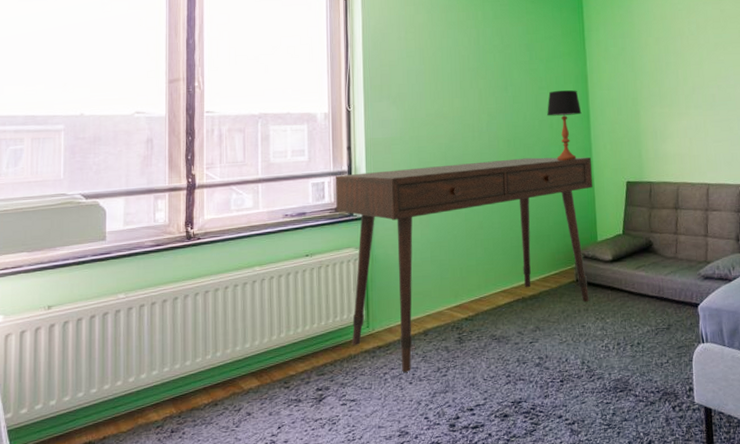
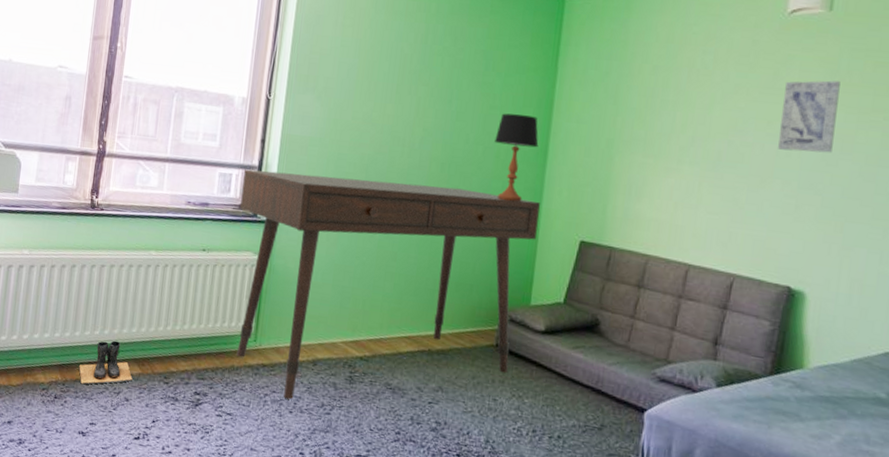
boots: none [194,360,252,412] -> present [79,340,133,385]

